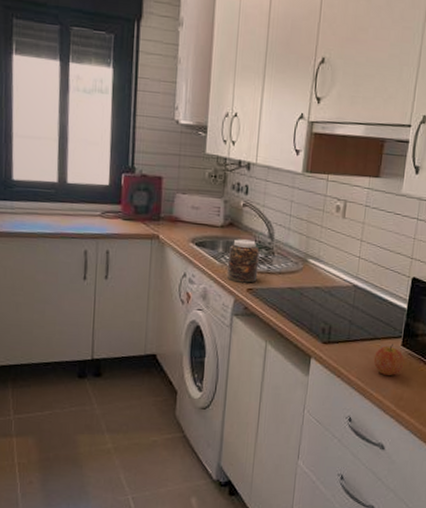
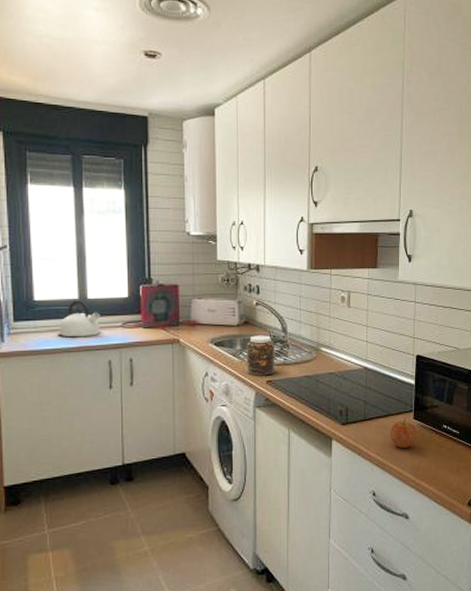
kettle: none [35,183,79,224] -> present [58,300,101,338]

